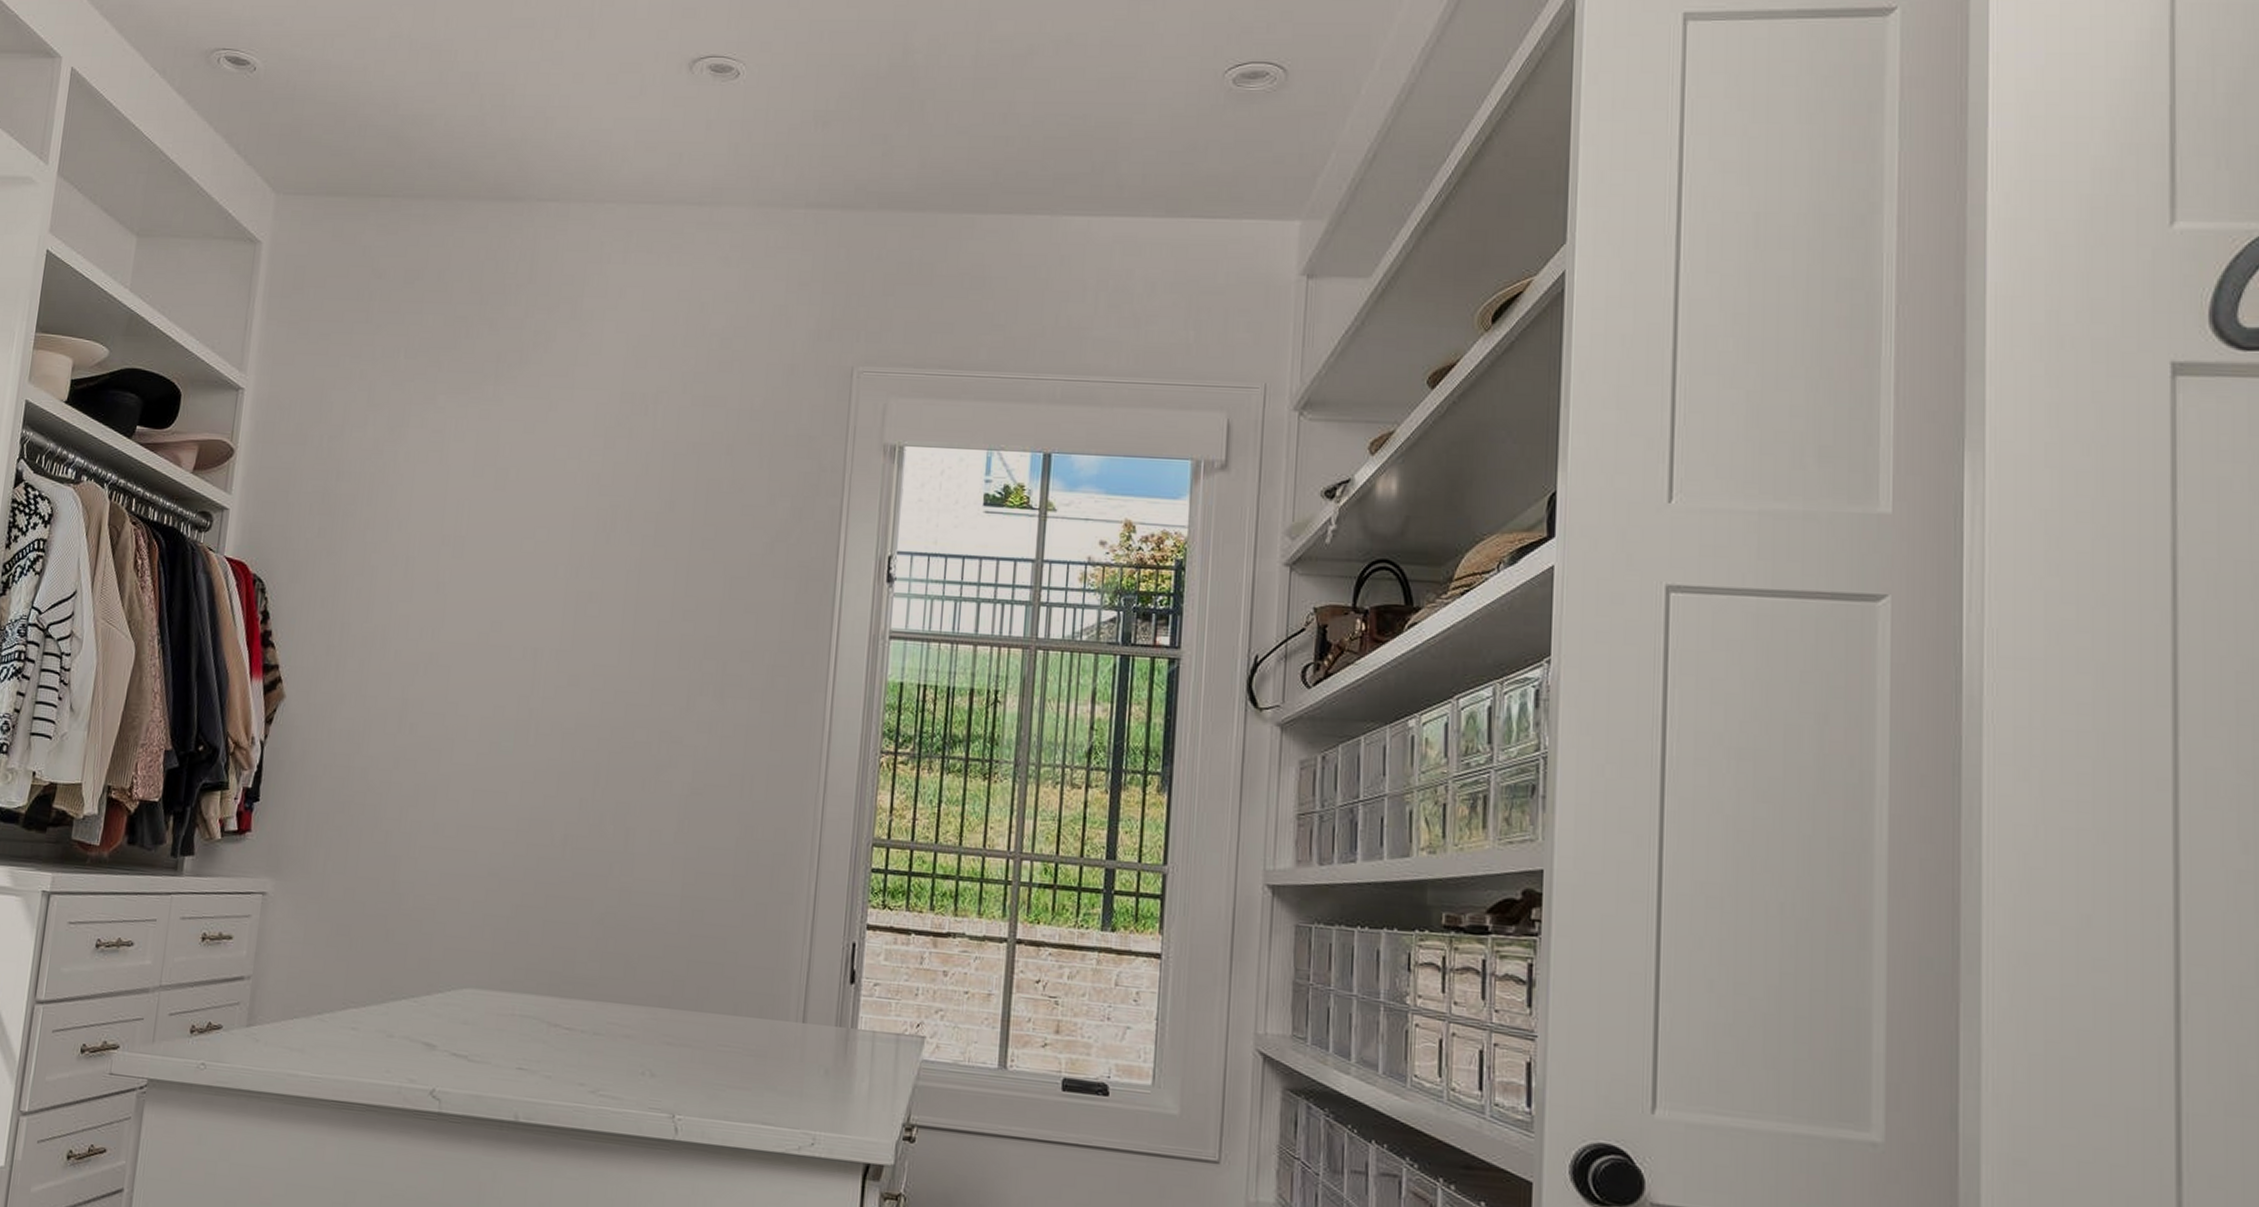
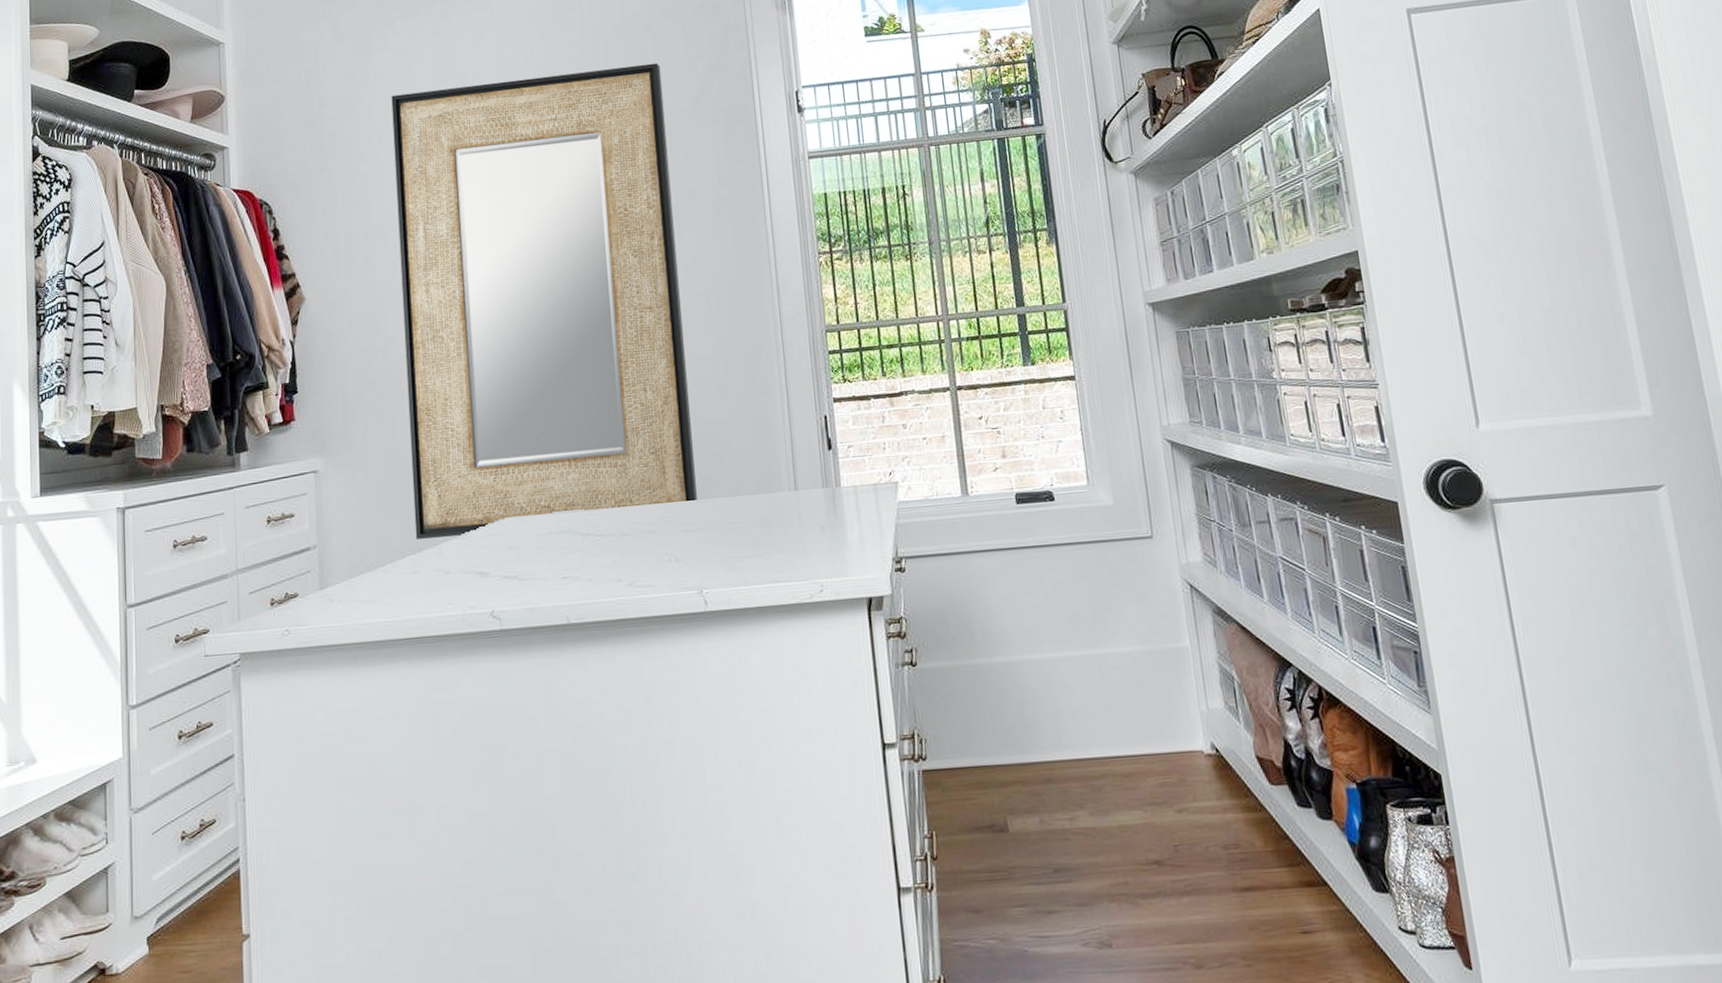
home mirror: none [361,480,734,1011] -> present [391,62,697,539]

